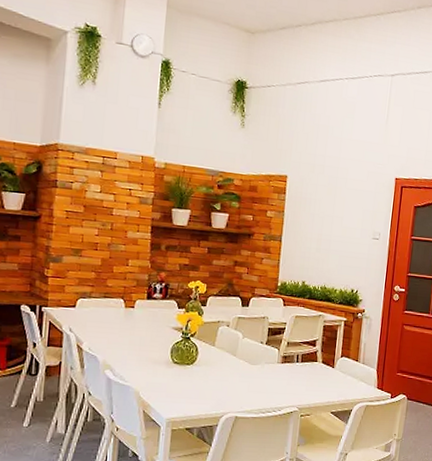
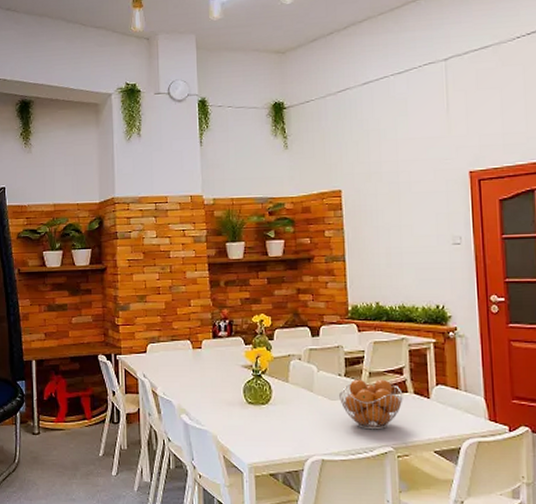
fruit basket: none [258,347,313,393] -> present [338,379,403,430]

